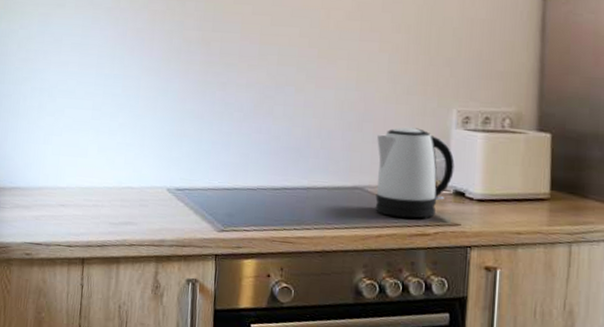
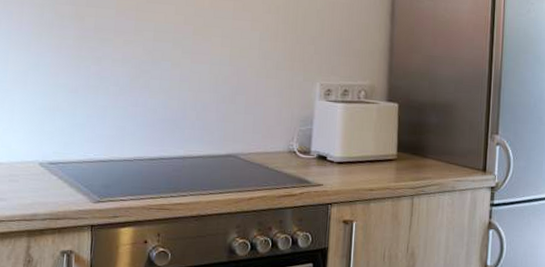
kettle: present [375,127,455,219] -> none [247,99,318,181]

